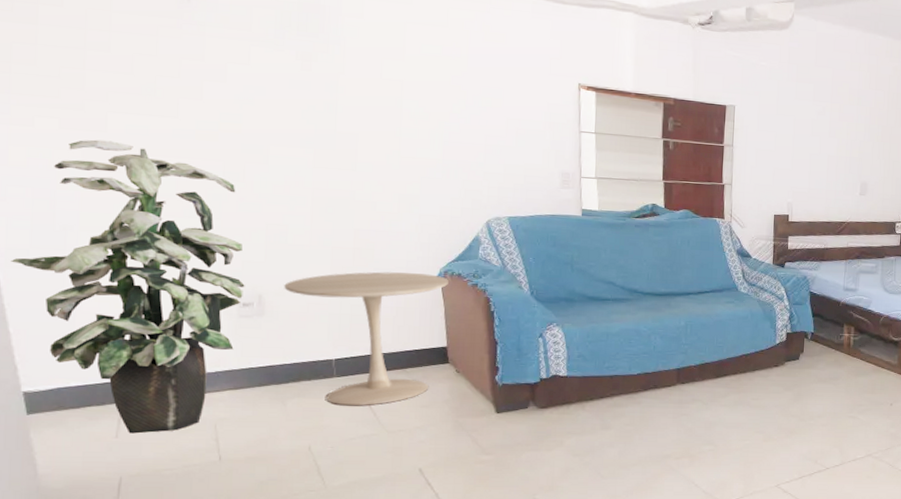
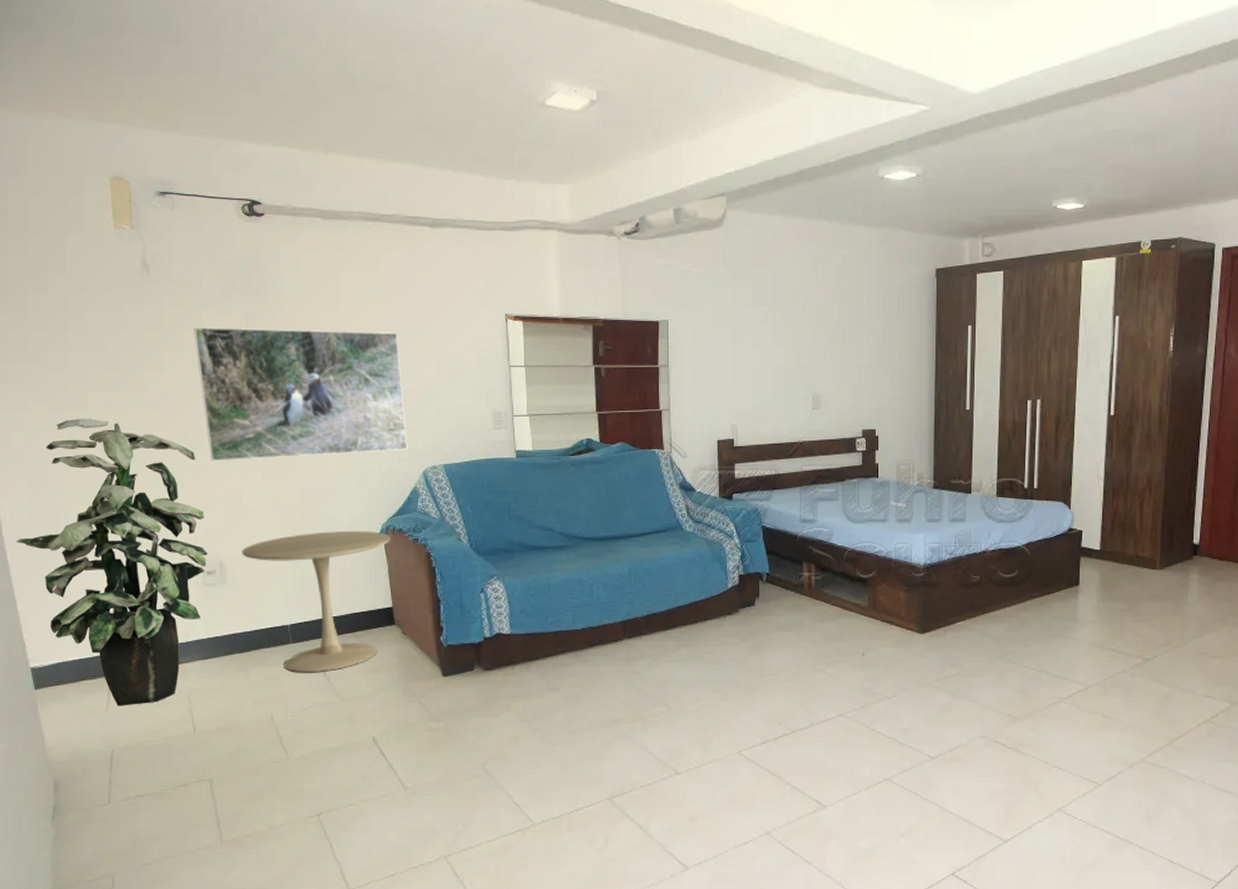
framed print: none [240,61,472,201] -> present [194,326,408,462]

